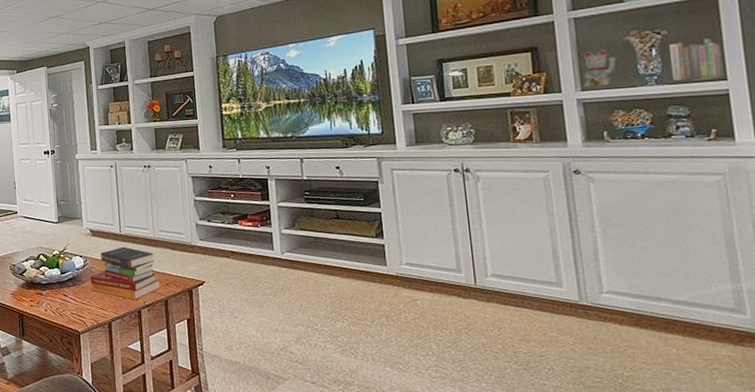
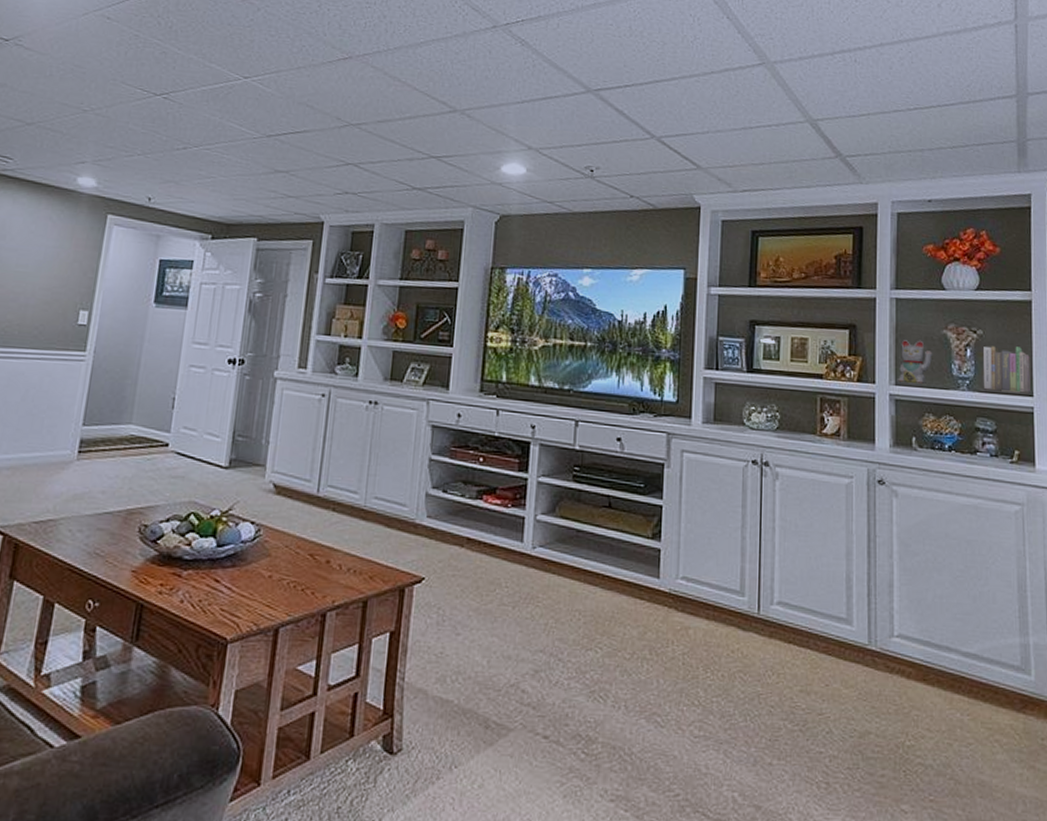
books: present [90,246,161,300] -> none [259,514,363,597]

